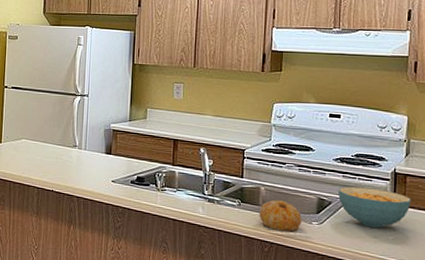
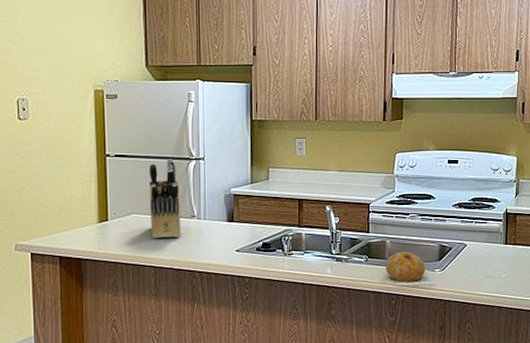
knife block: none [37,93,65,164] -> present [149,159,181,239]
cereal bowl: present [338,186,411,228] -> none [458,230,521,268]

